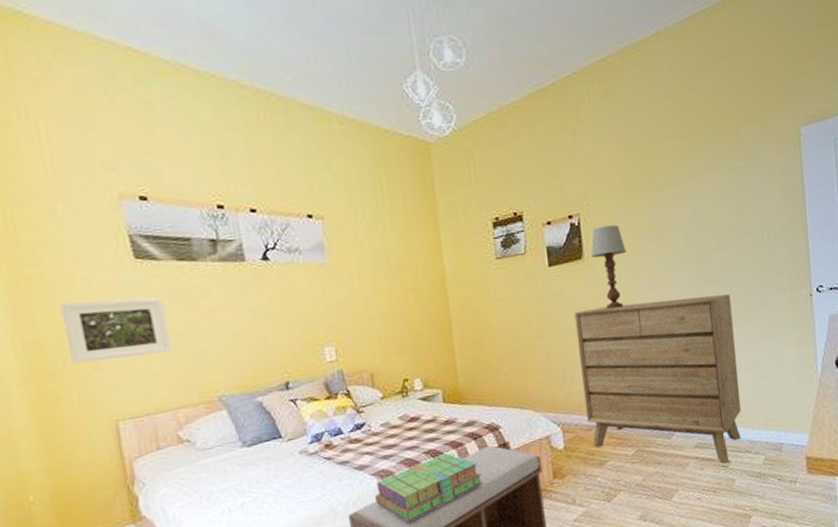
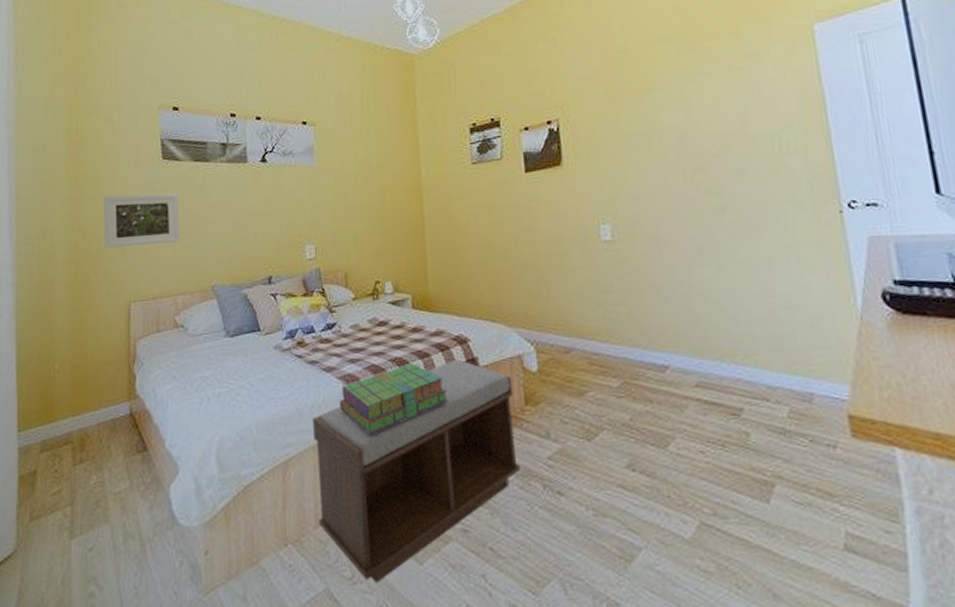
dresser: present [574,294,741,463] -> none [551,207,756,410]
table lamp: present [591,225,626,309] -> none [571,130,609,219]

